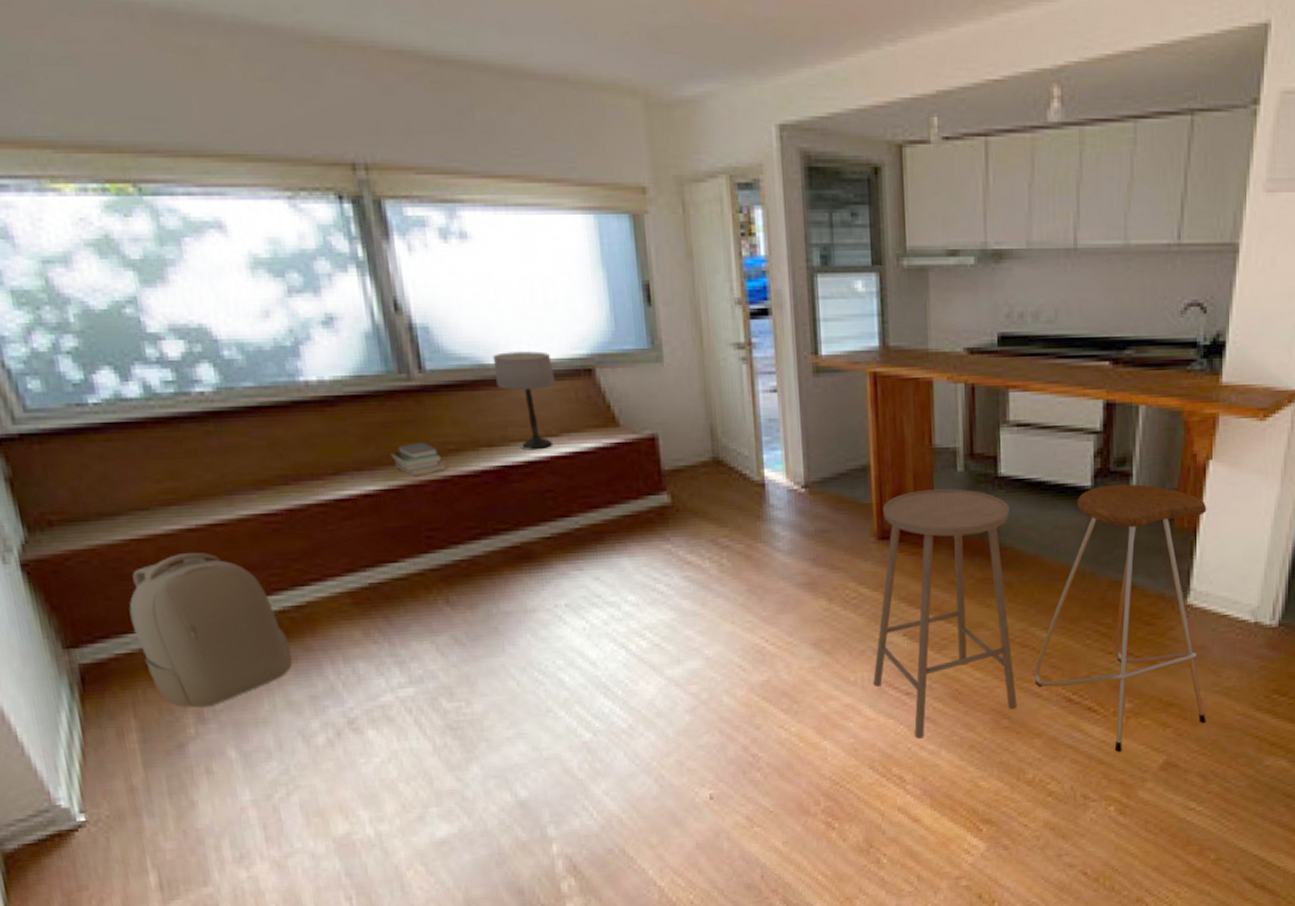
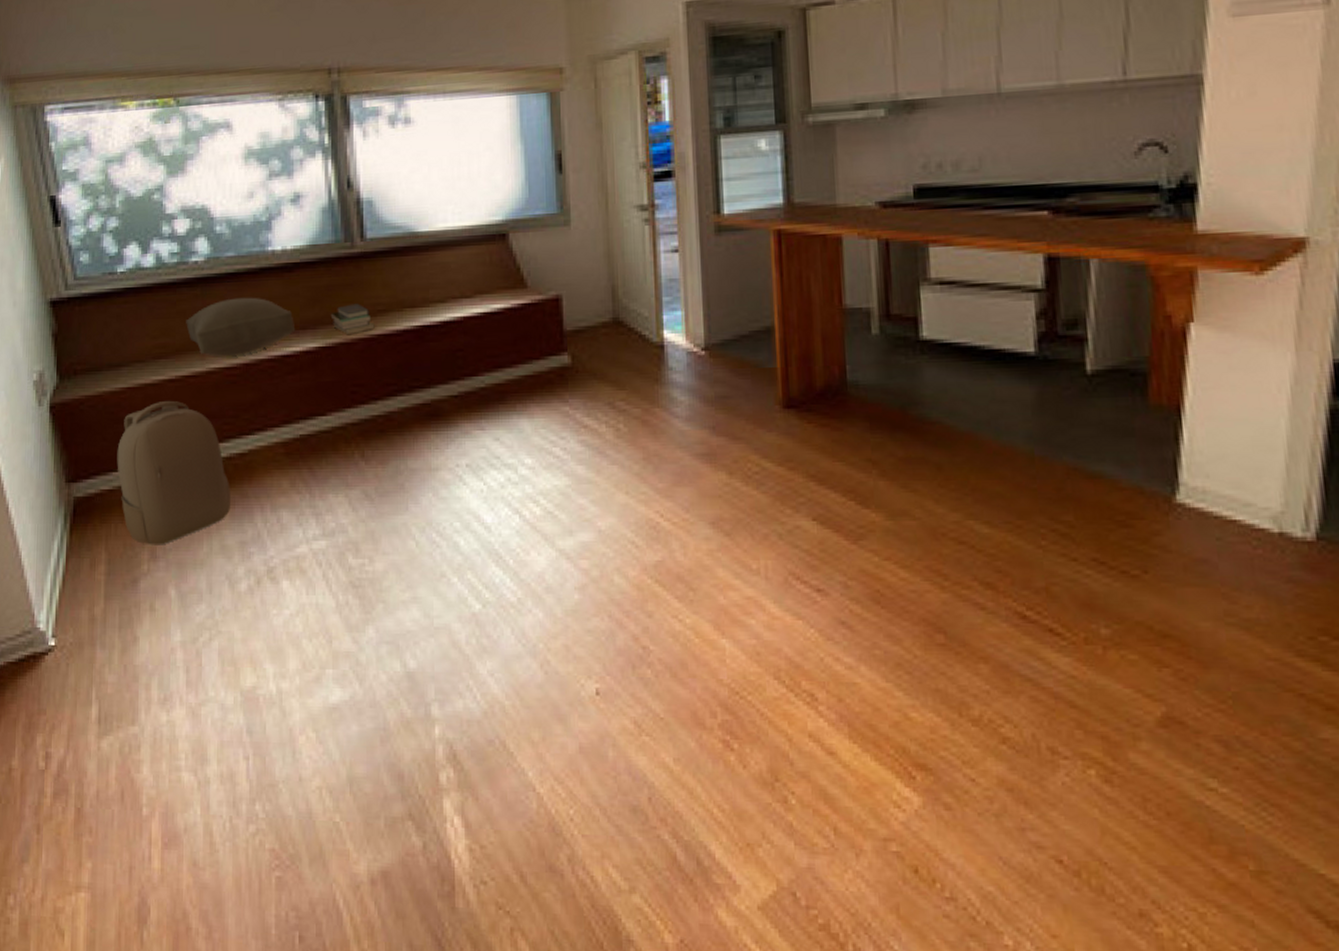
cushion: none [199,434,349,503] -> present [186,297,296,357]
table lamp: present [492,351,556,451] -> none [422,219,473,311]
stool: present [873,489,1017,739] -> none [778,353,955,648]
bar stool: present [1034,483,1207,752] -> none [974,350,1221,694]

